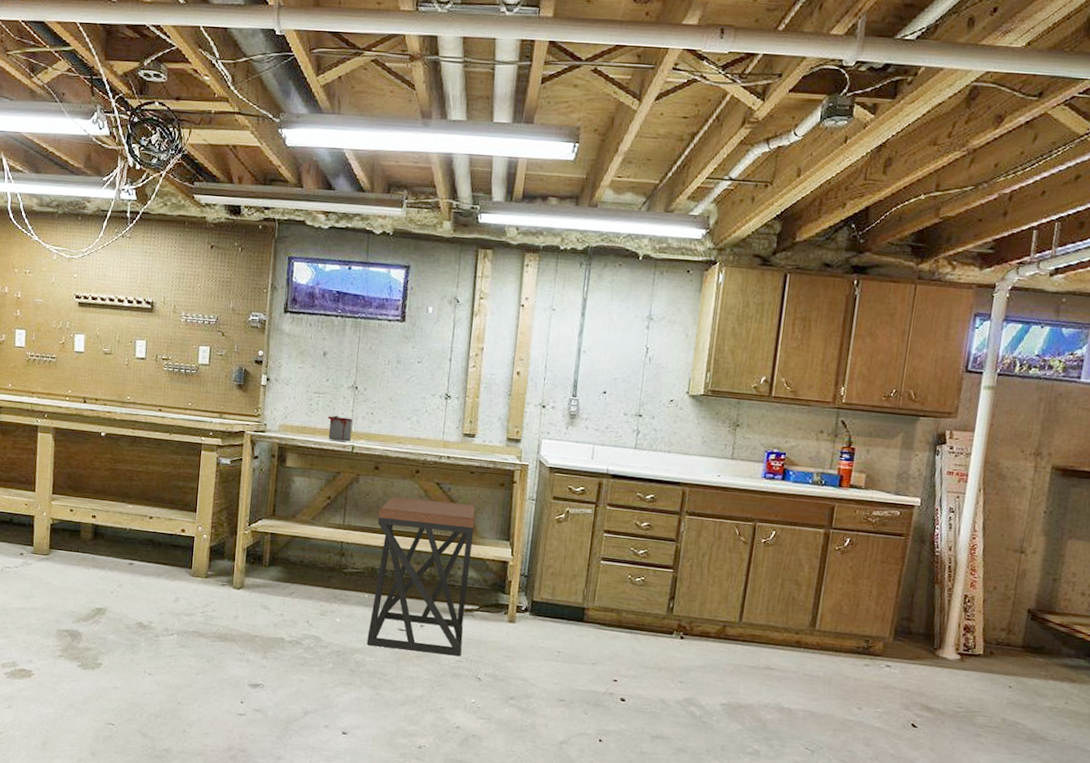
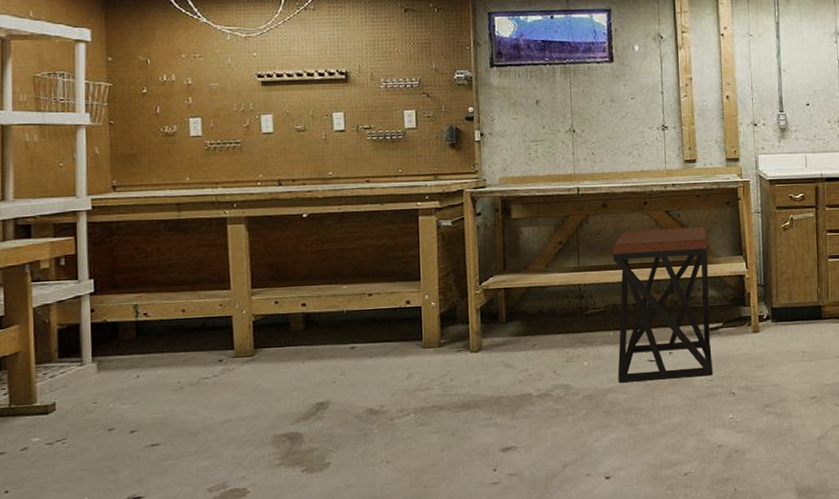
paint can: present [327,415,353,442] -> none [548,160,576,186]

